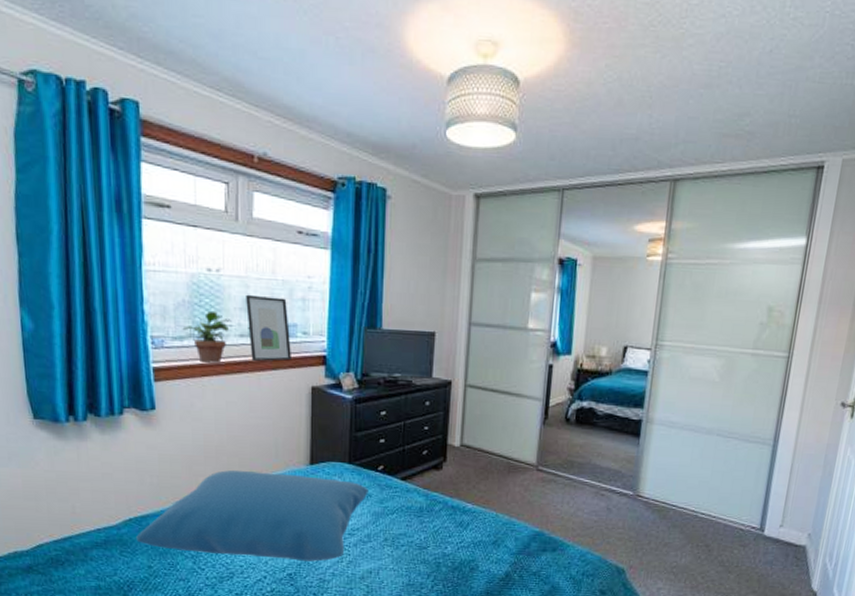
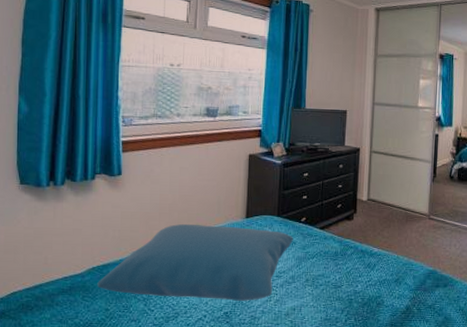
potted plant: present [182,310,231,364] -> none [148,96,187,138]
picture frame: present [246,294,291,362] -> none [199,83,234,135]

